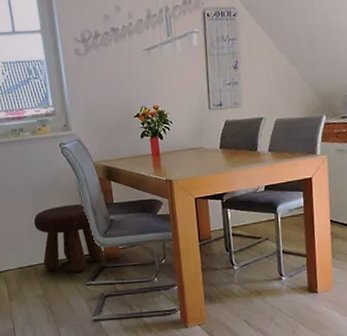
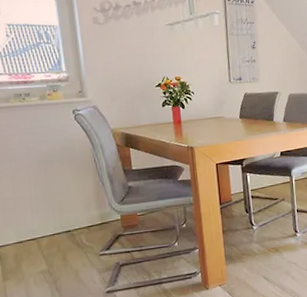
footstool: present [33,204,103,272] -> none [38,171,120,243]

